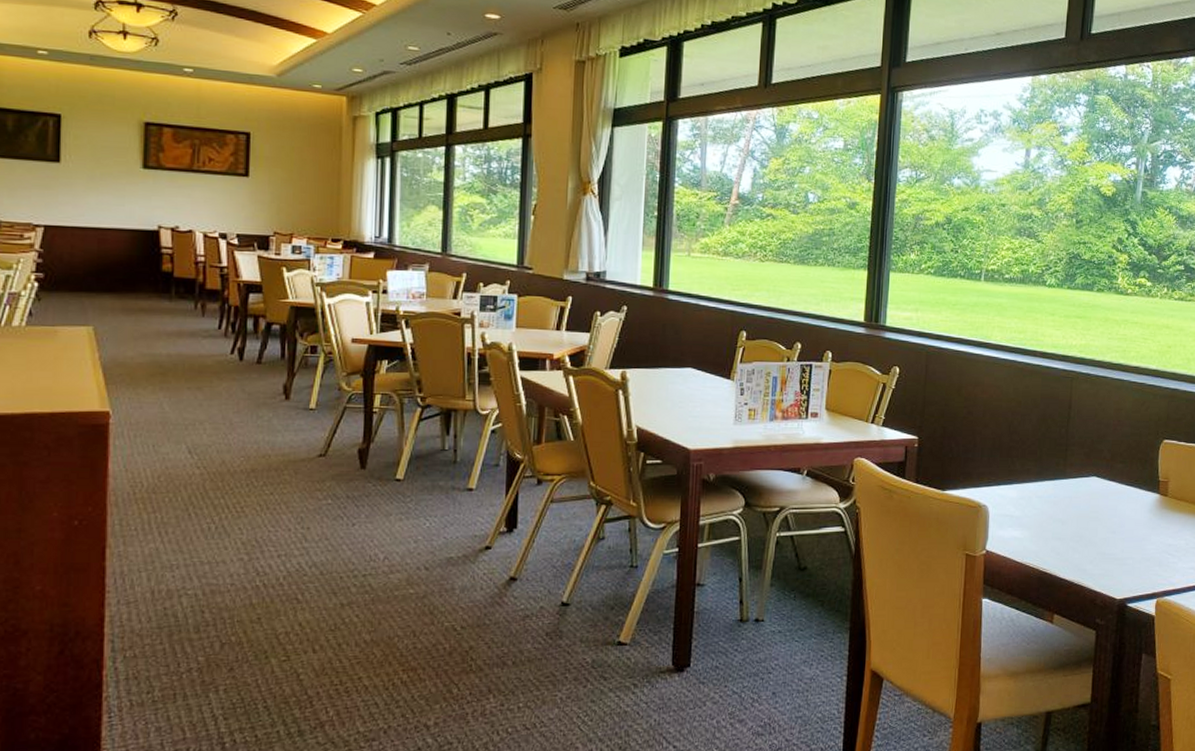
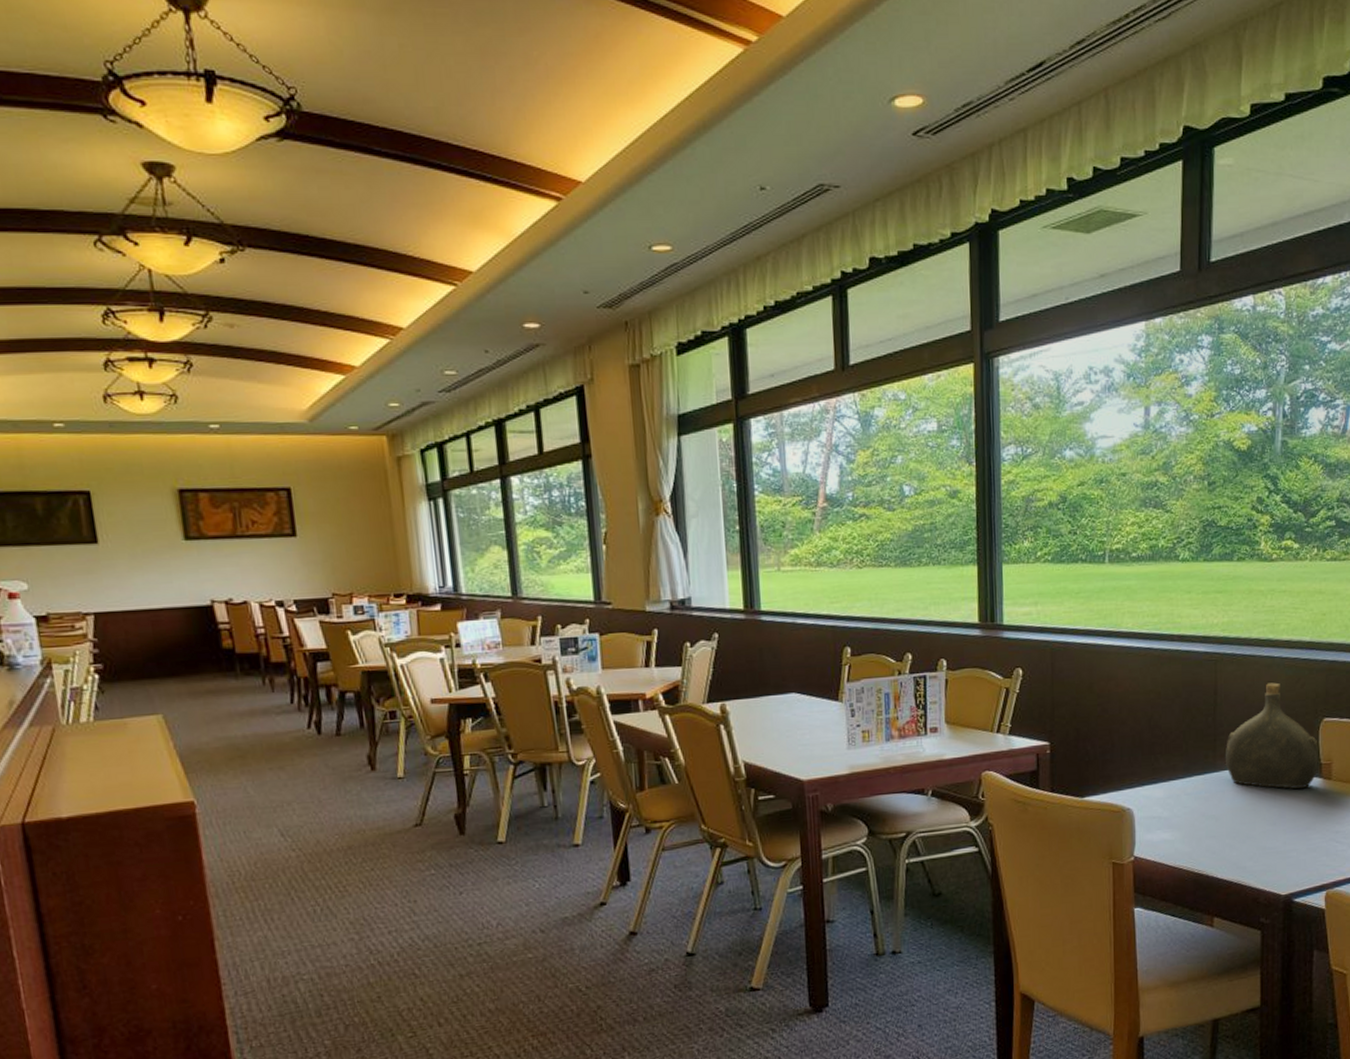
water jug: none [1075,403,1157,502] -> present [1226,682,1318,790]

